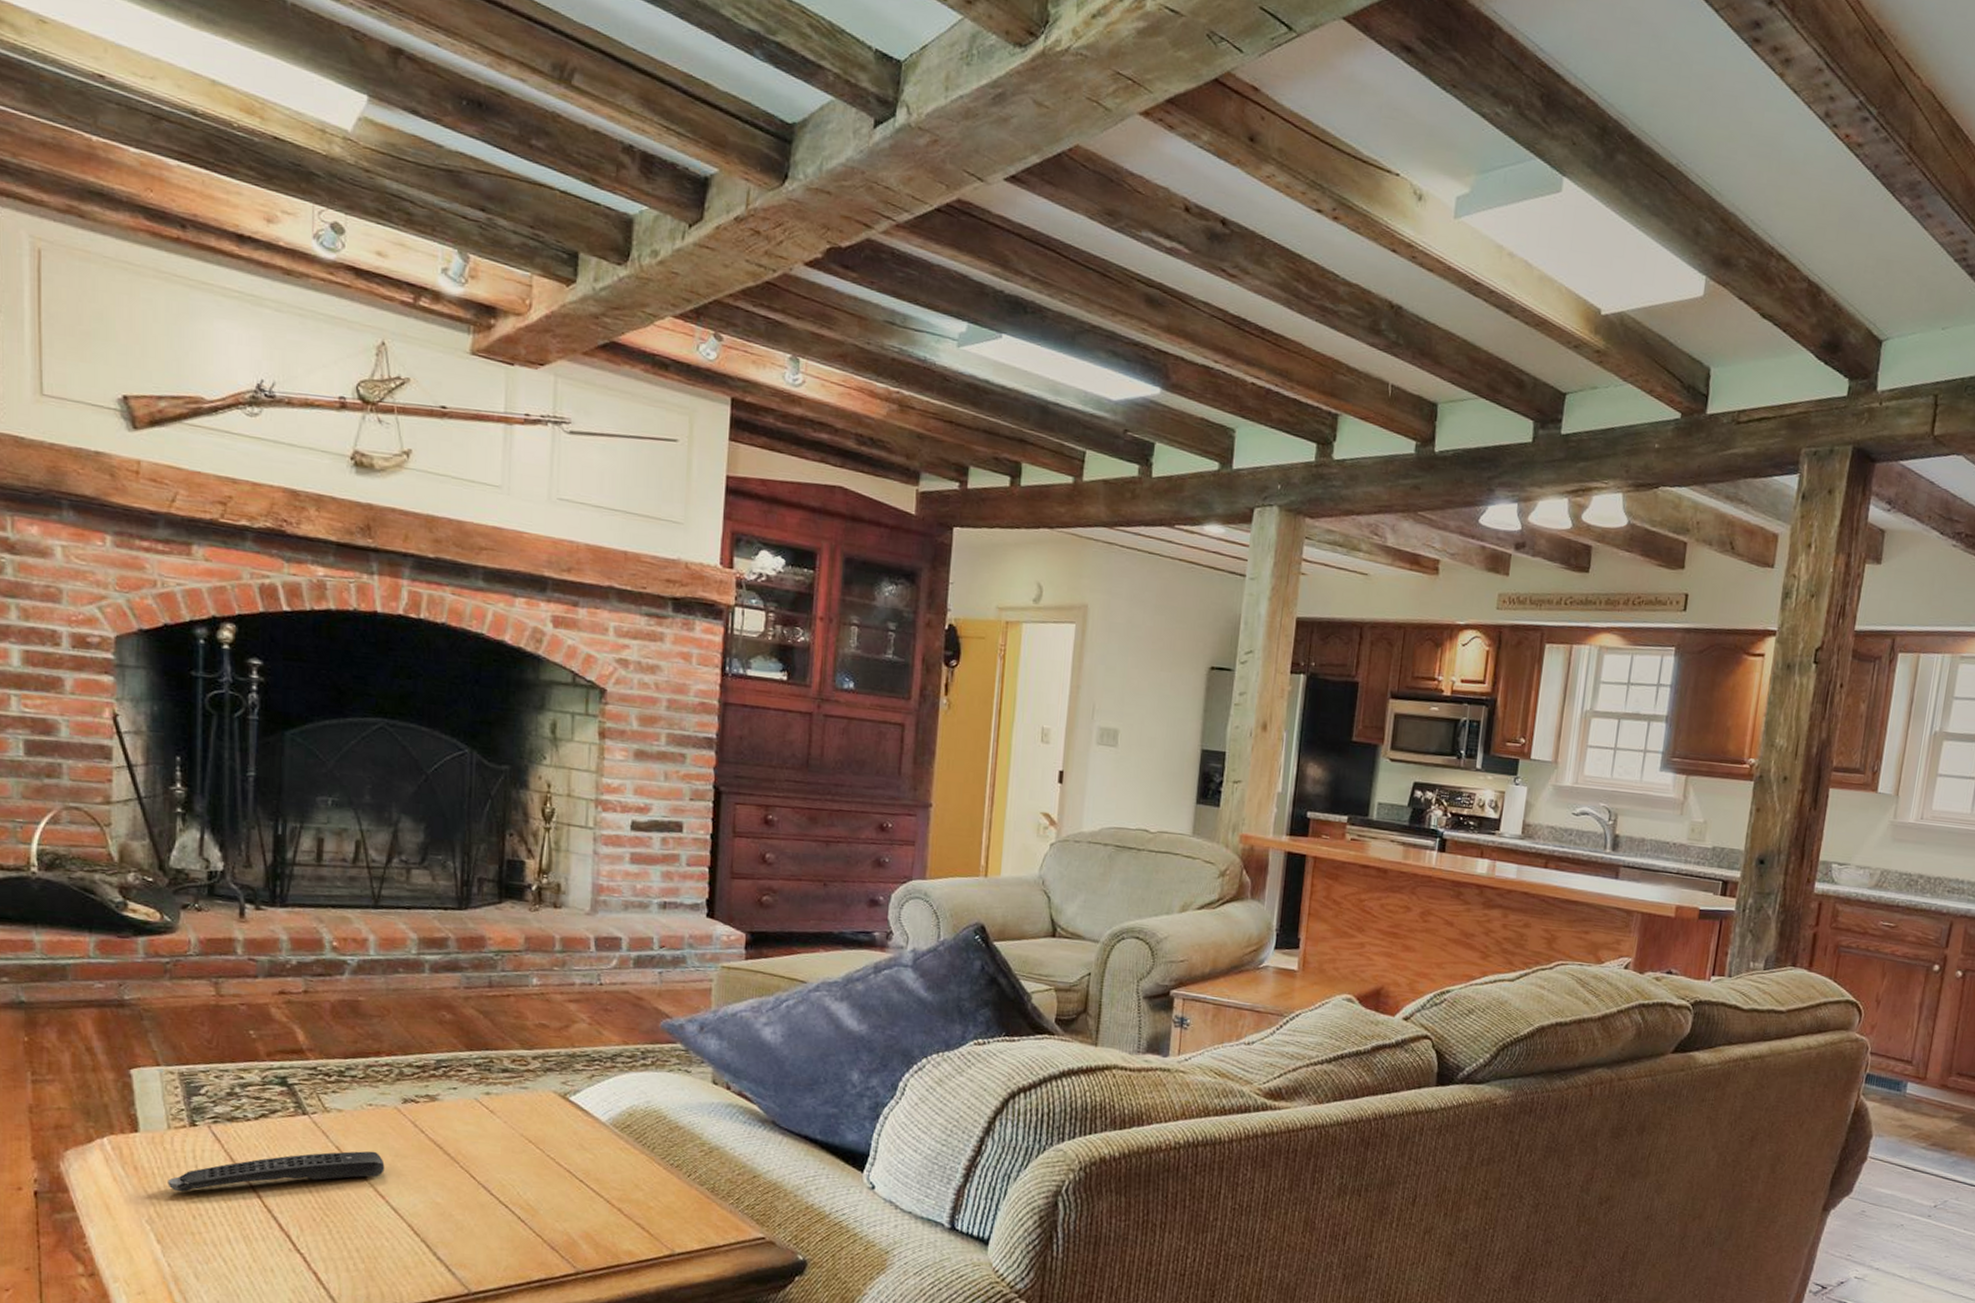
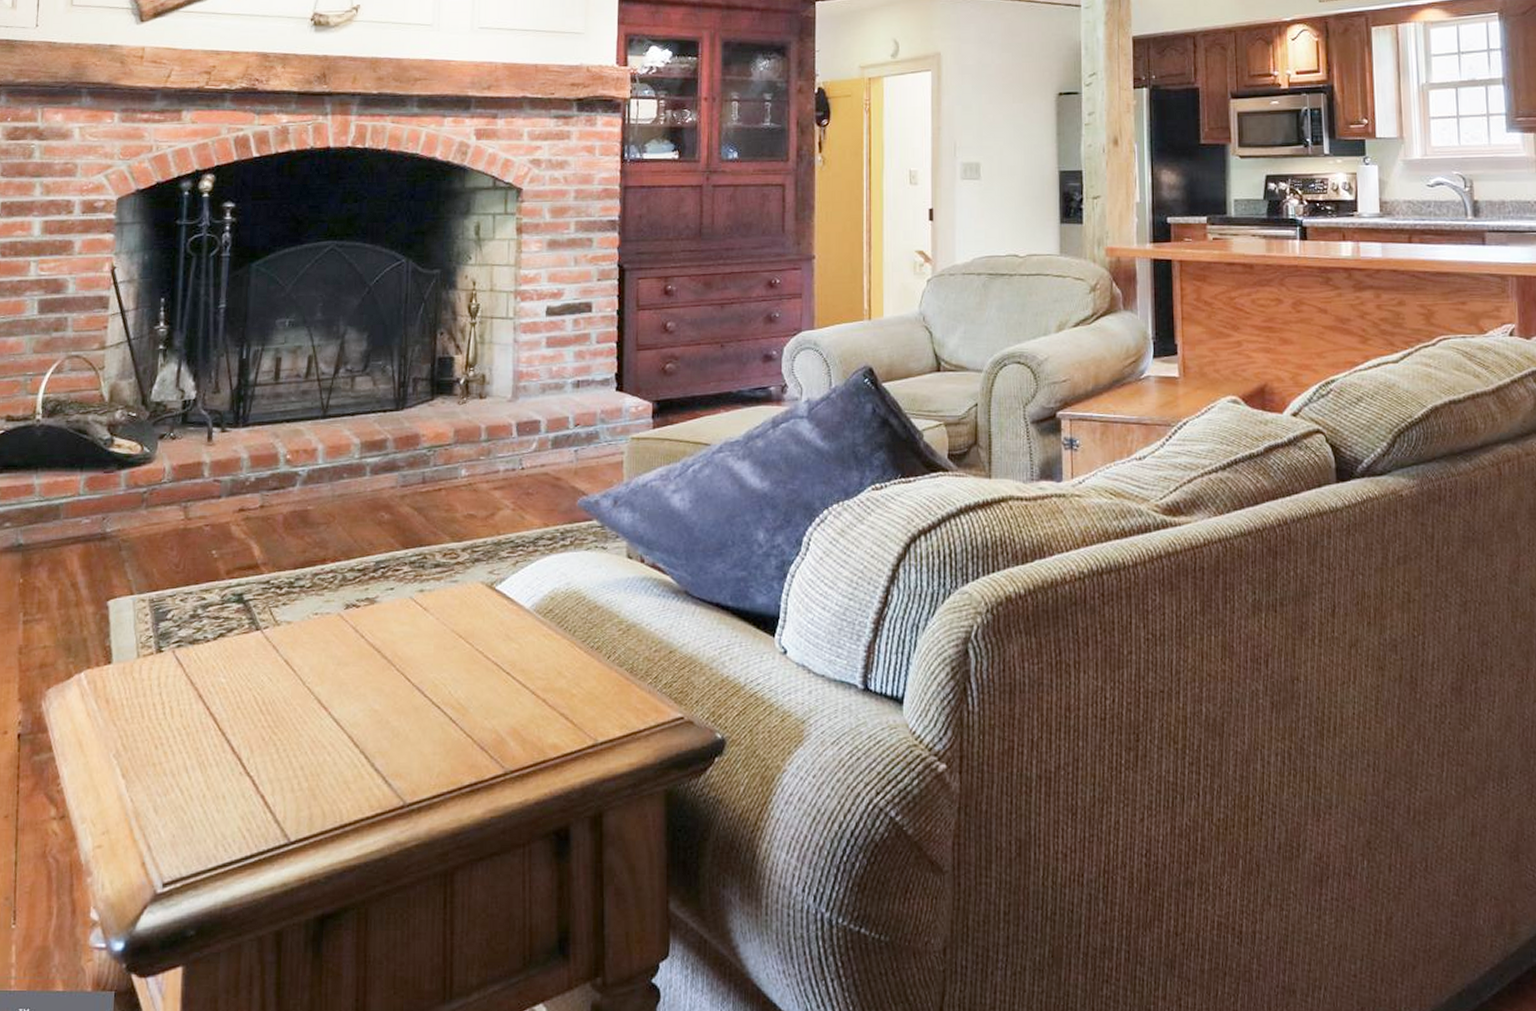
remote control: present [168,1151,385,1192] -> none [134,661,328,722]

